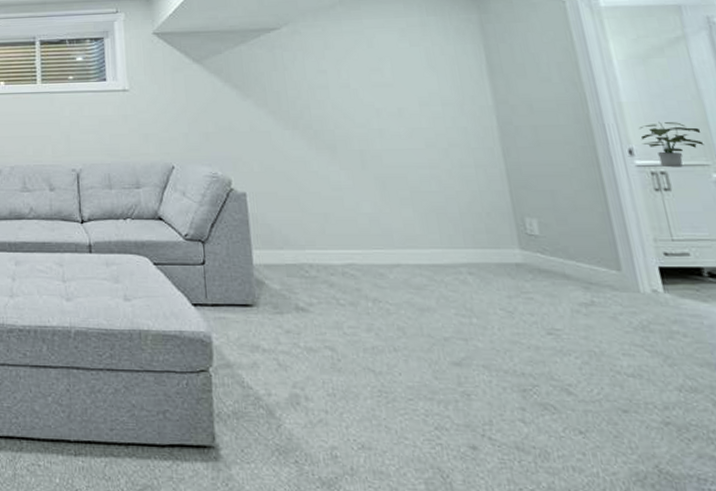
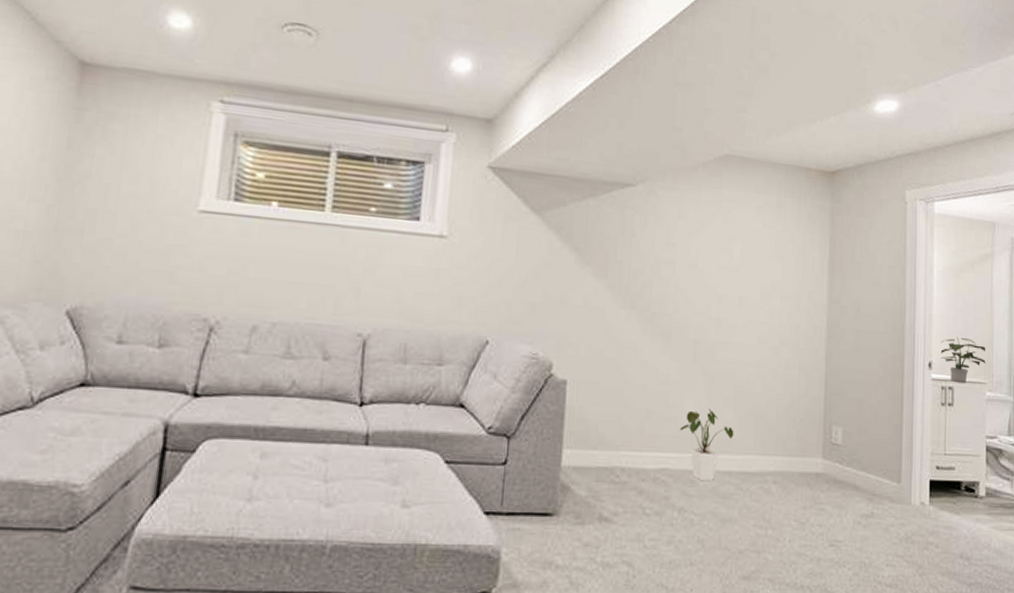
house plant: none [360,208,417,274] -> present [680,408,734,482]

